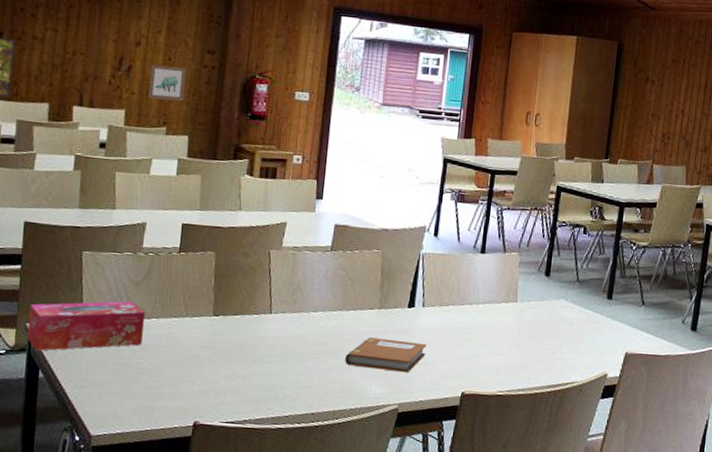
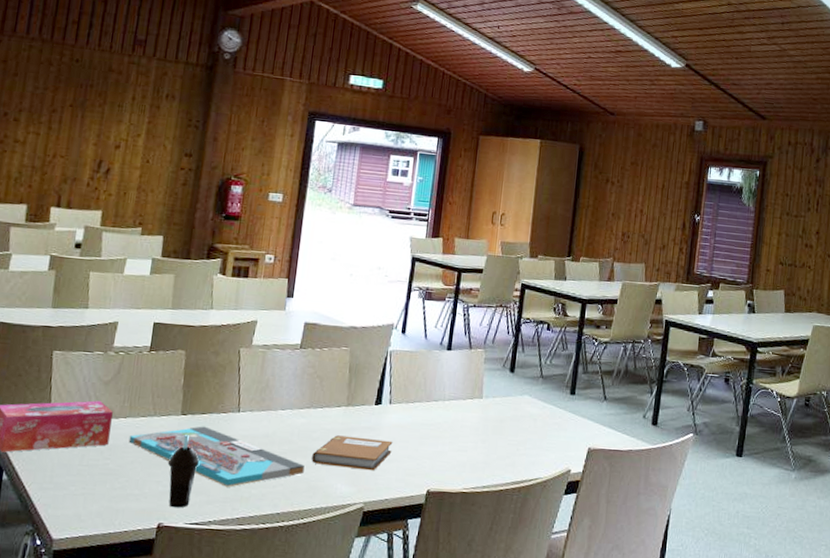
wall art: present [148,64,186,102] -> none [125,166,164,203]
board game: none [161,327,338,388] -> present [128,426,305,487]
cup: none [202,334,233,407] -> present [168,434,200,508]

